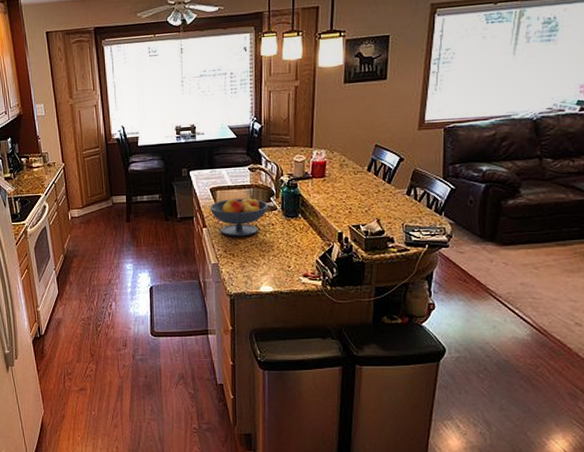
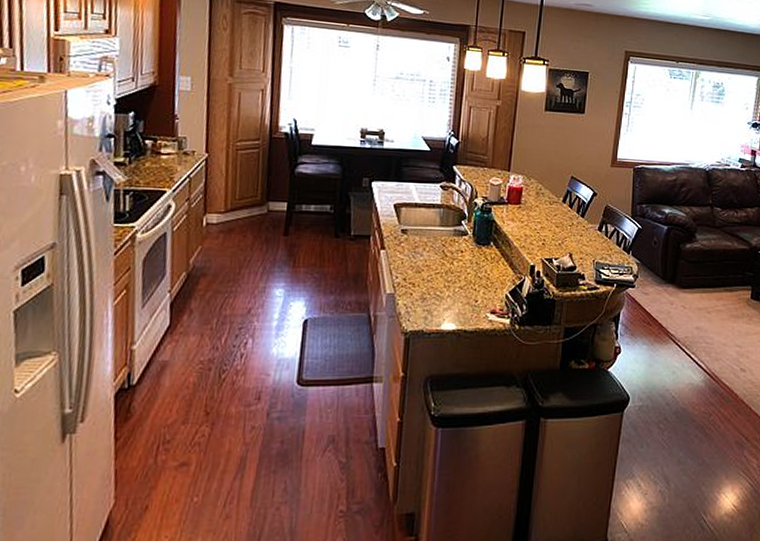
fruit bowl: present [209,196,268,237] -> none [391,217,459,263]

